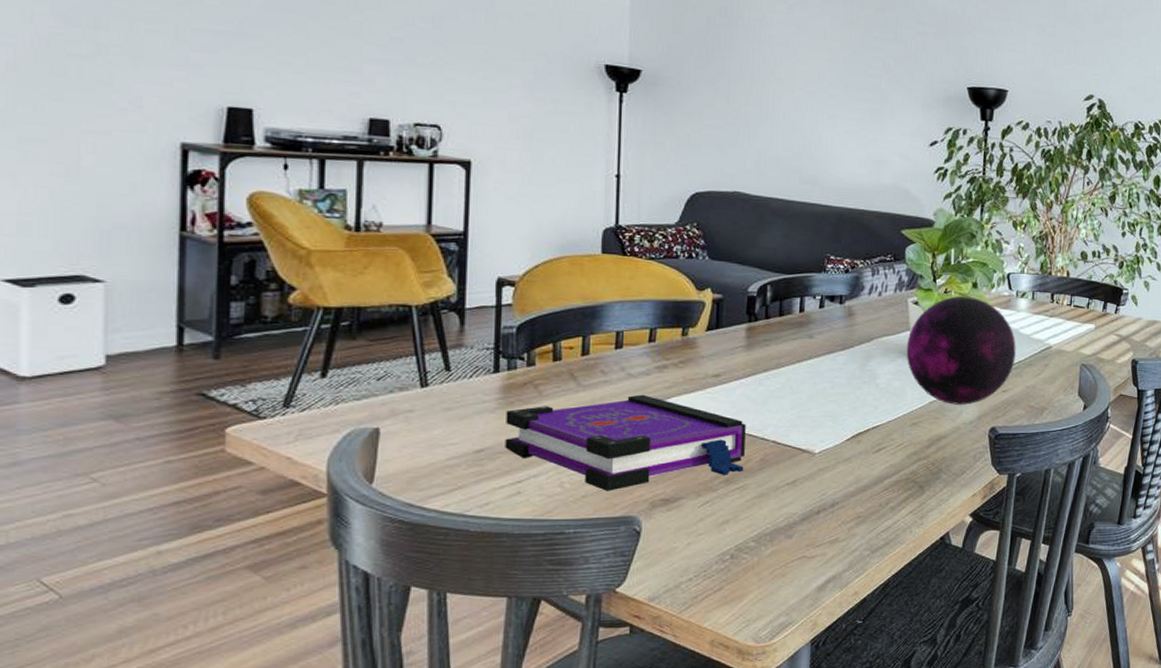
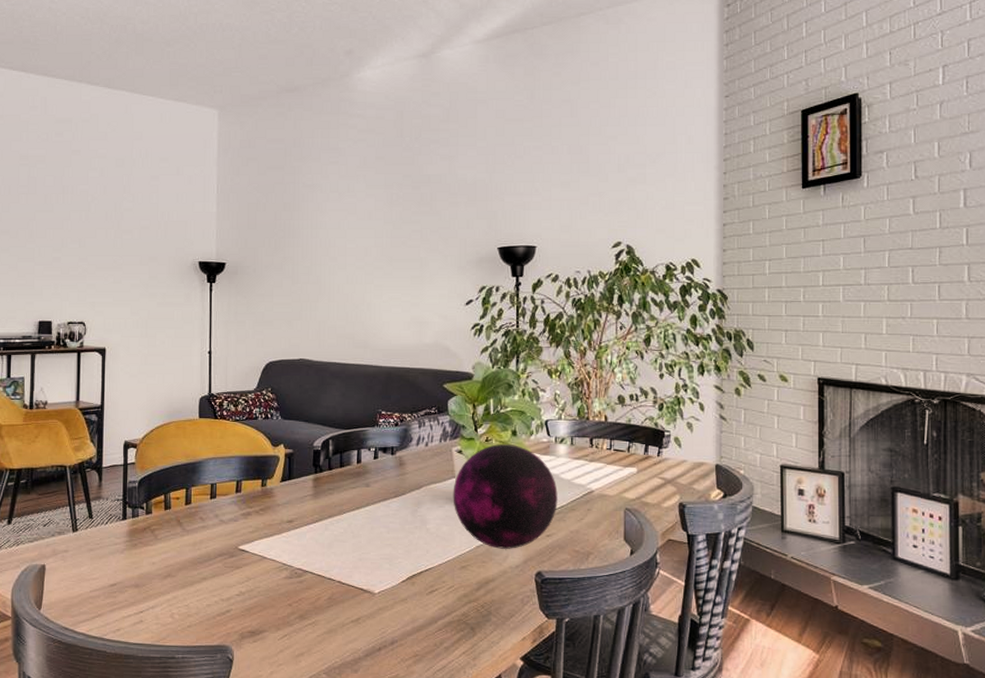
board game: present [505,394,746,491] -> none [131,538,315,623]

